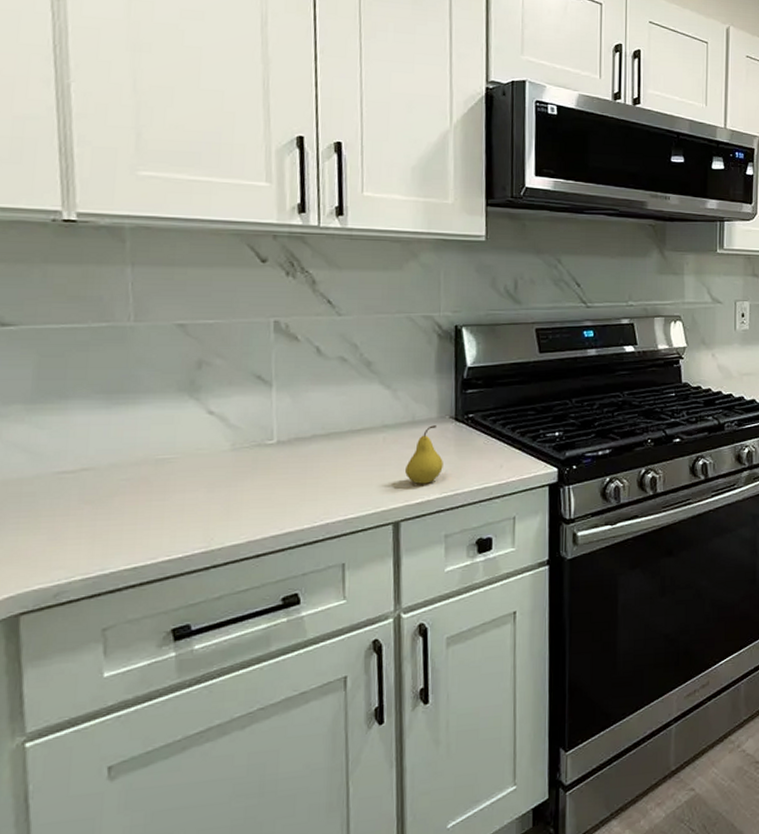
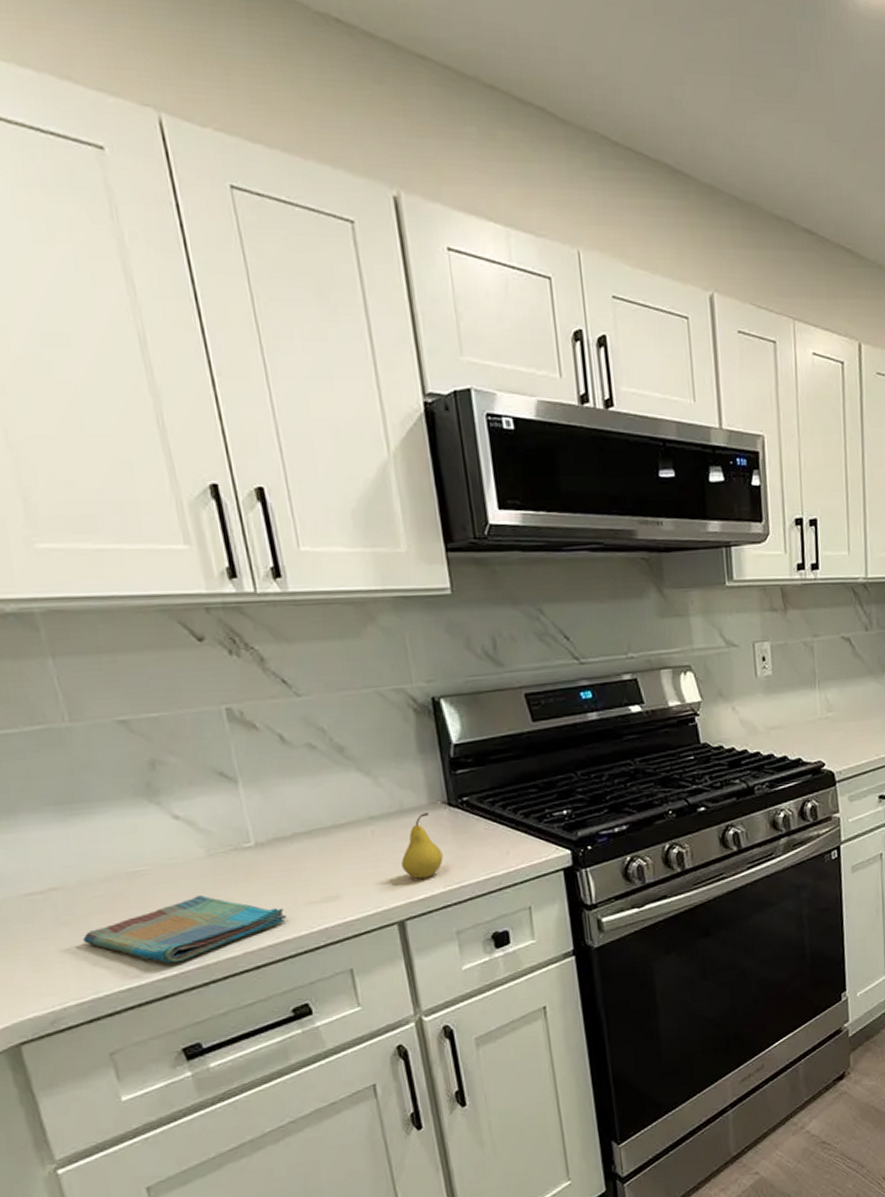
dish towel: none [102,485,293,547] -> present [83,895,286,964]

